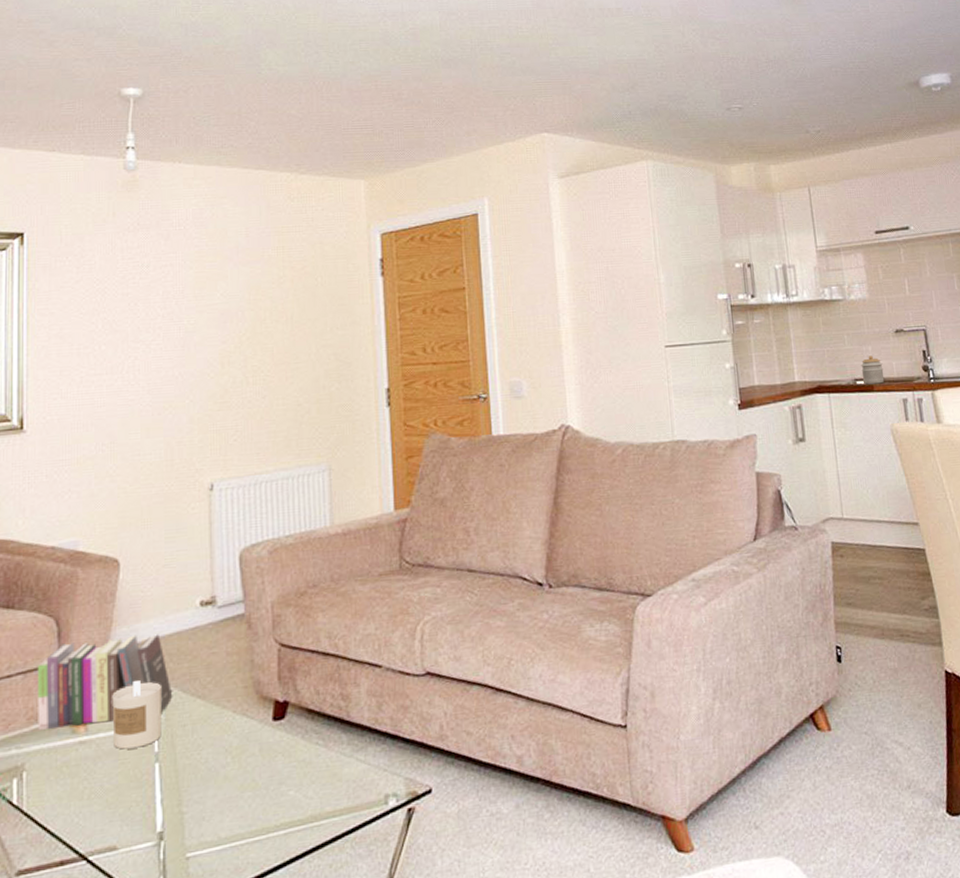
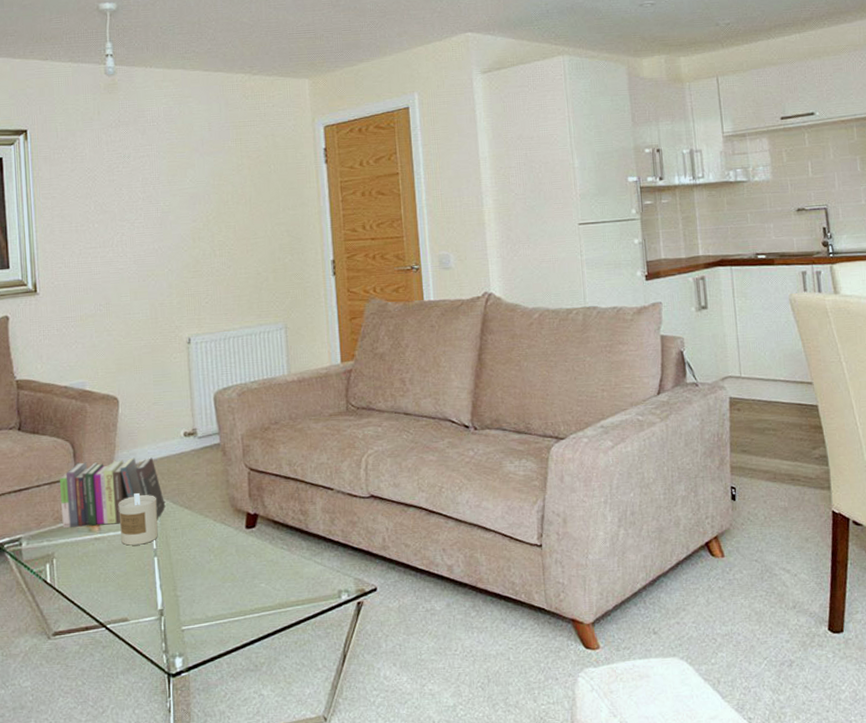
jar: present [861,355,885,385] -> none [762,232,785,259]

